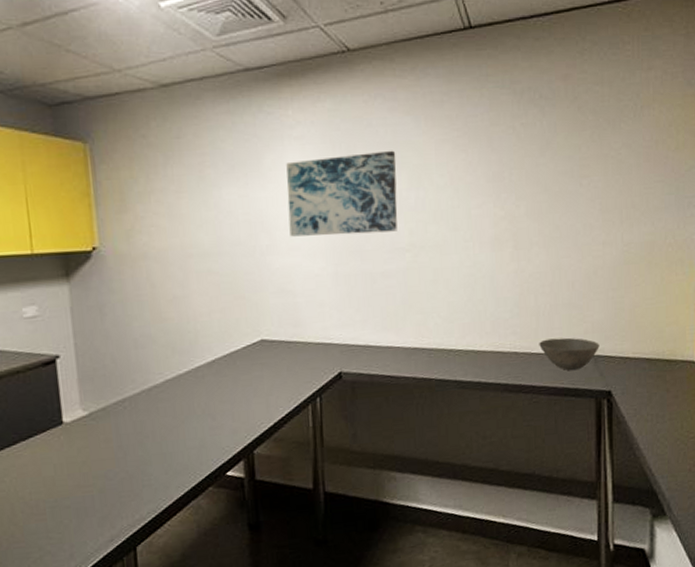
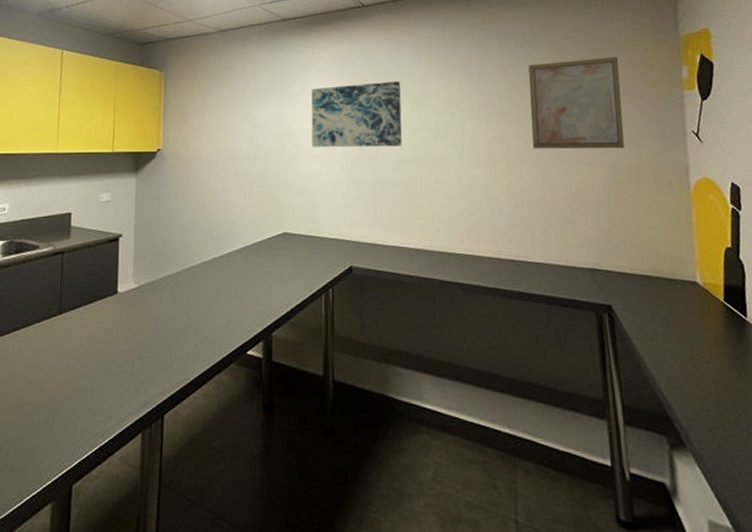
bowl: present [539,337,600,371] -> none [535,249,596,282]
wall art: none [543,115,644,229] -> present [528,57,625,149]

